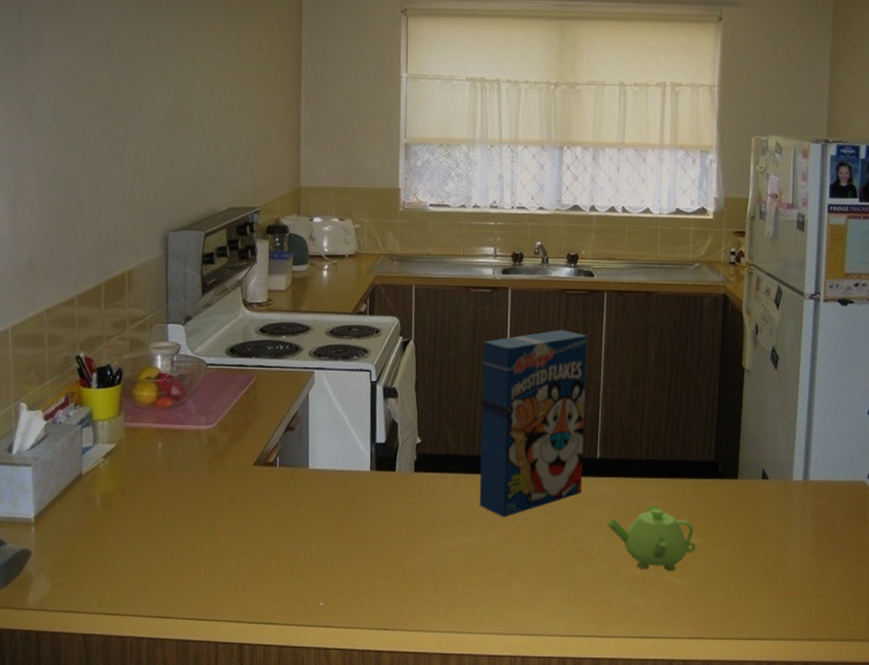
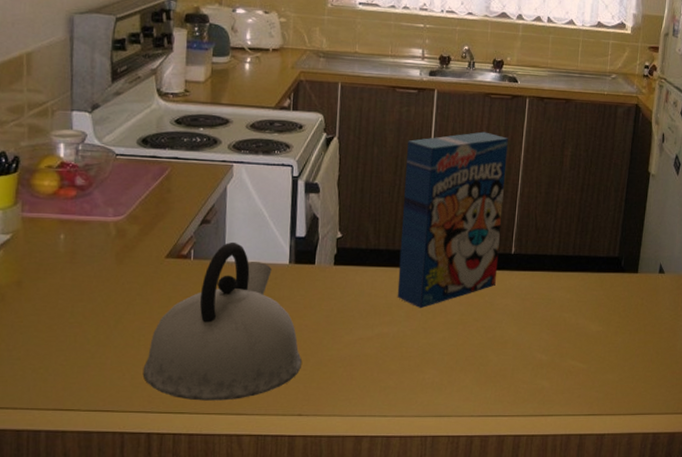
kettle: none [234,448,386,612] -> present [142,241,302,401]
teapot: present [607,505,696,571] -> none [518,296,598,356]

